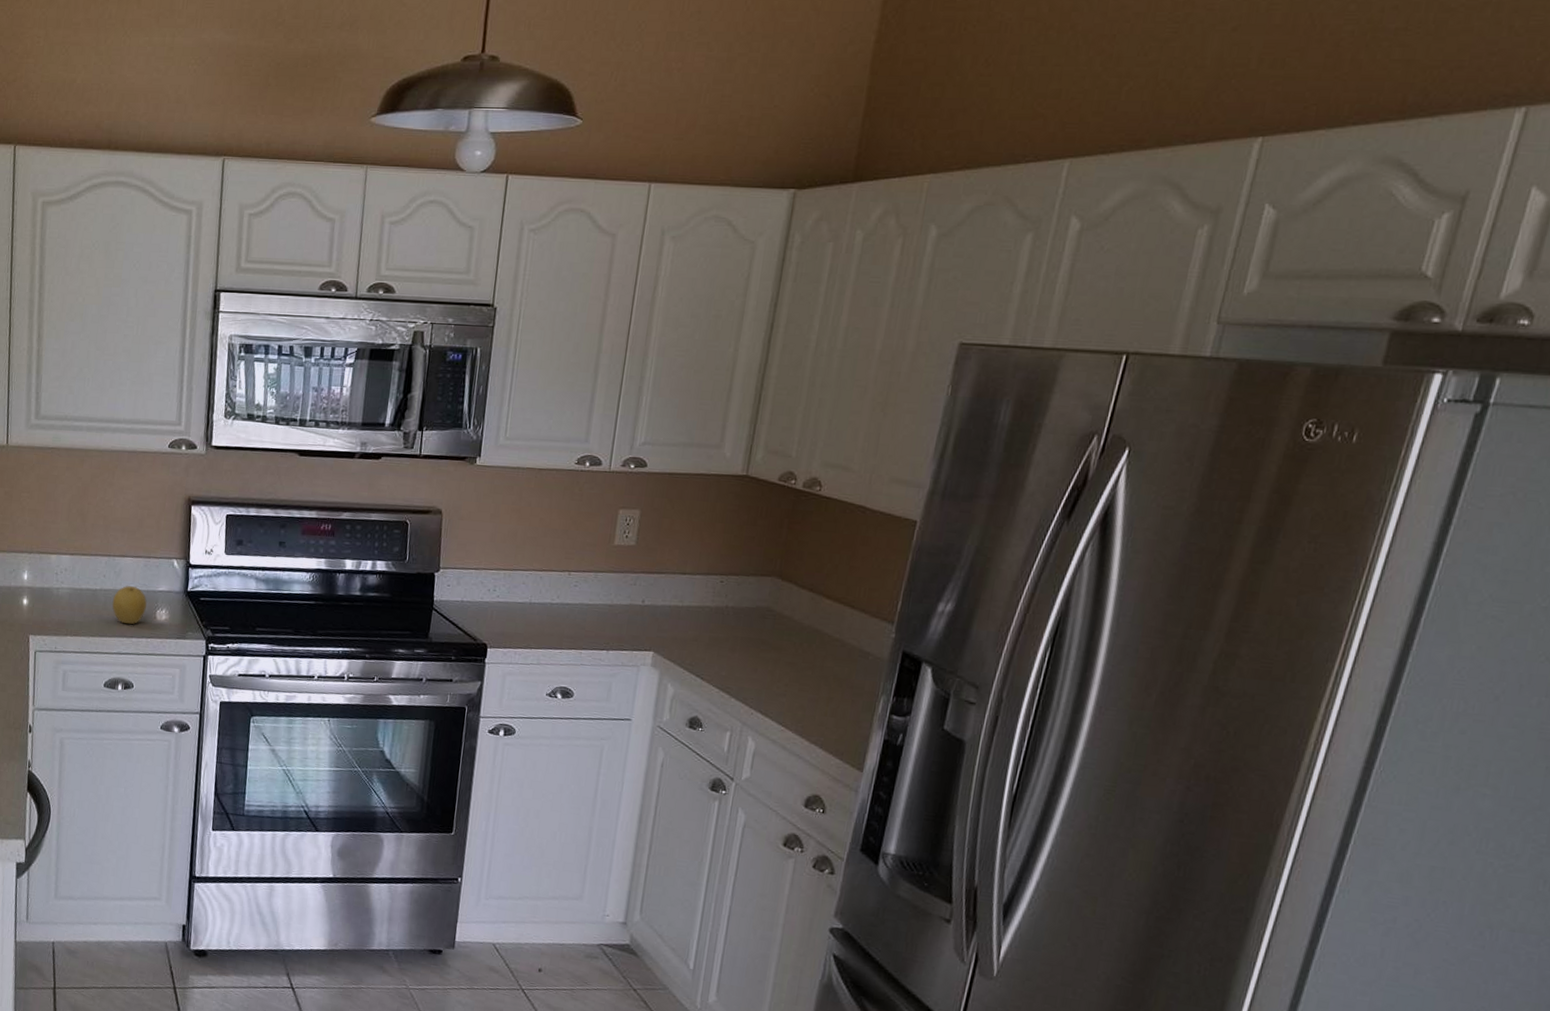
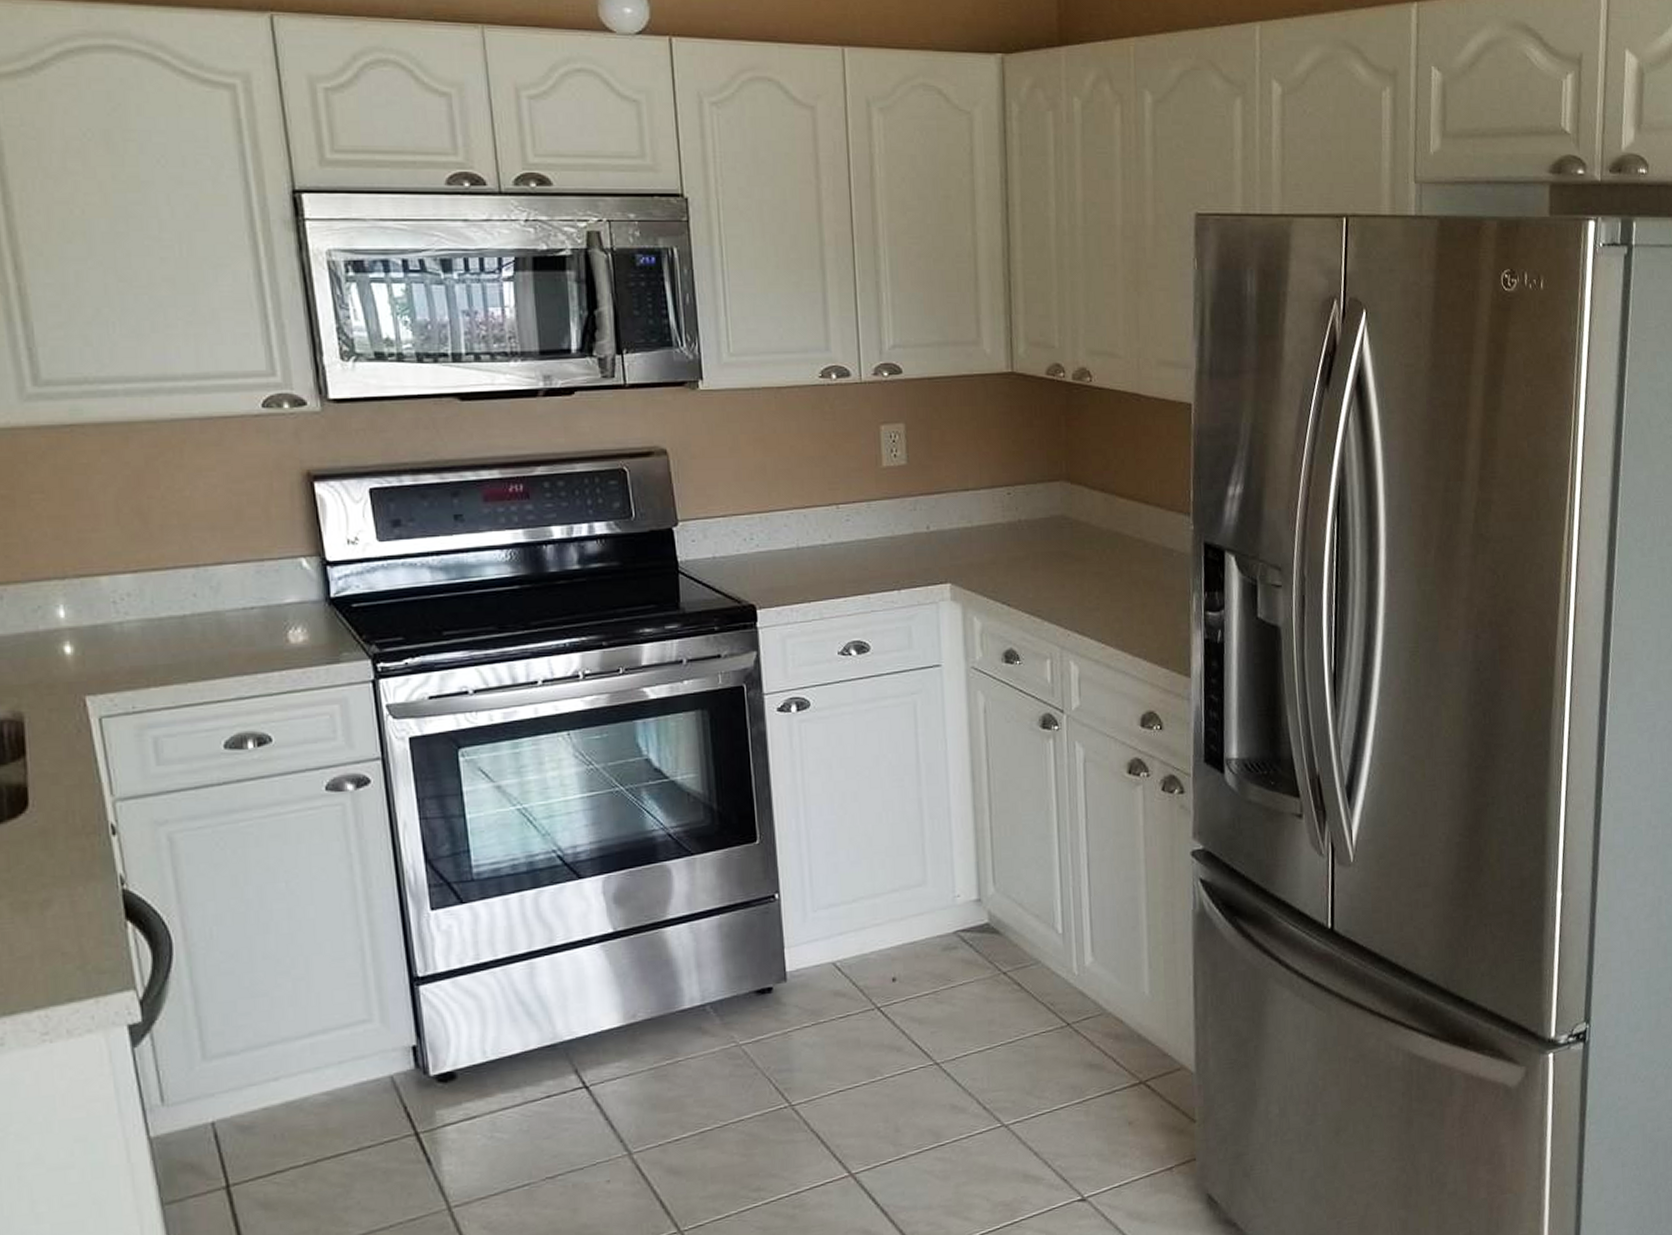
fruit: present [112,585,147,625] -> none [214,602,271,657]

